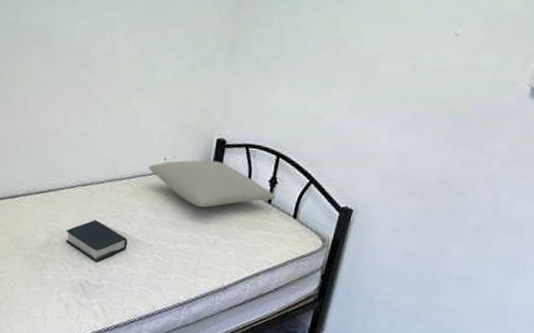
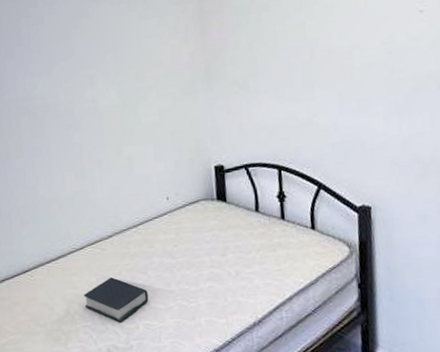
pillow: present [148,160,276,208] -> none [153,188,288,240]

